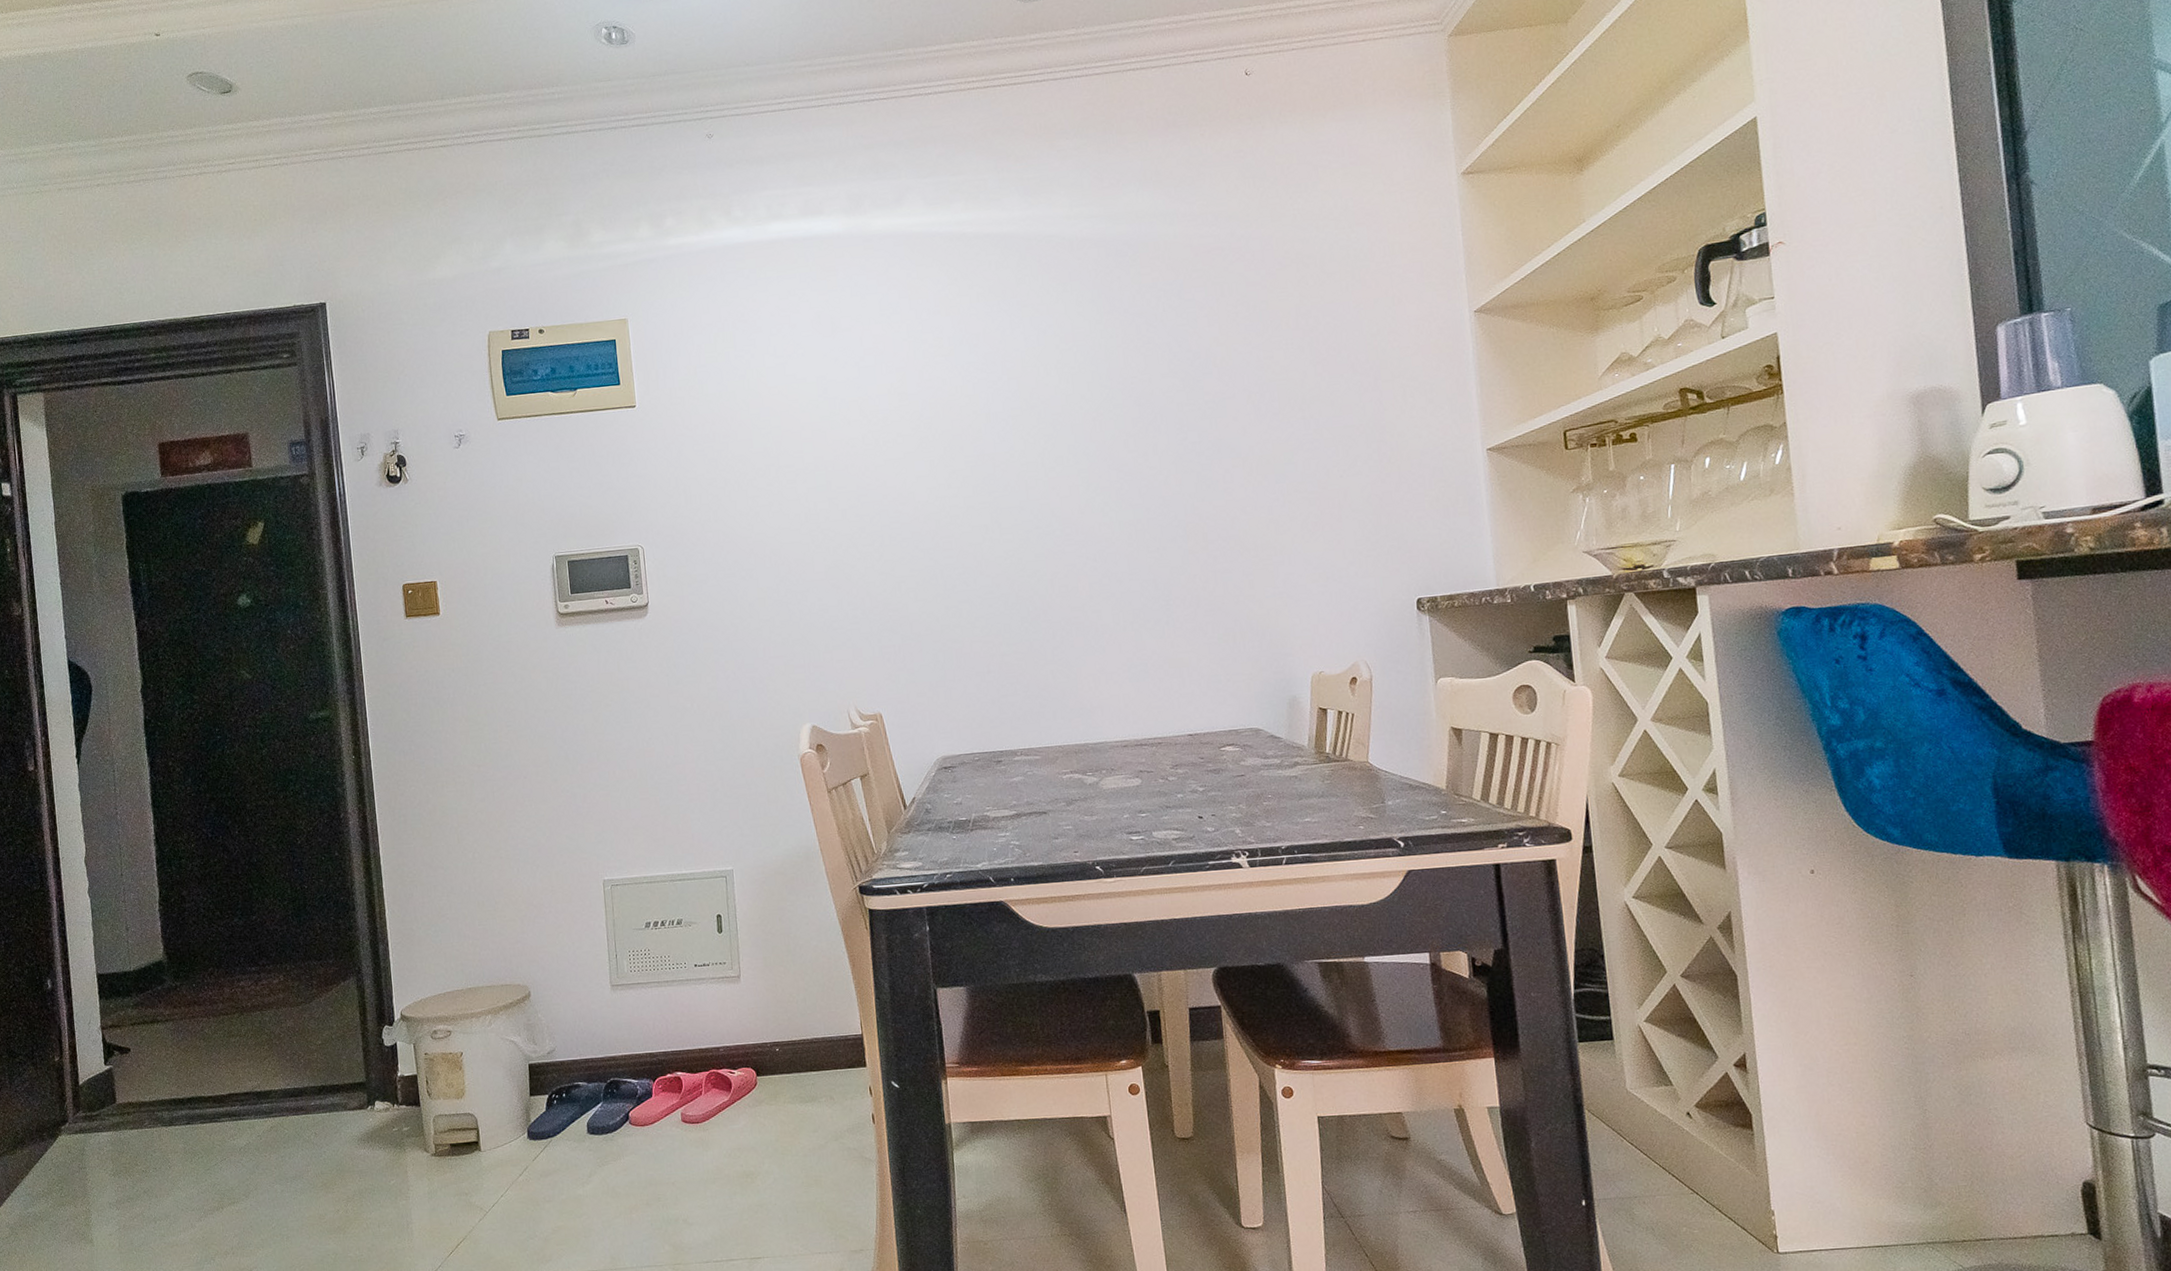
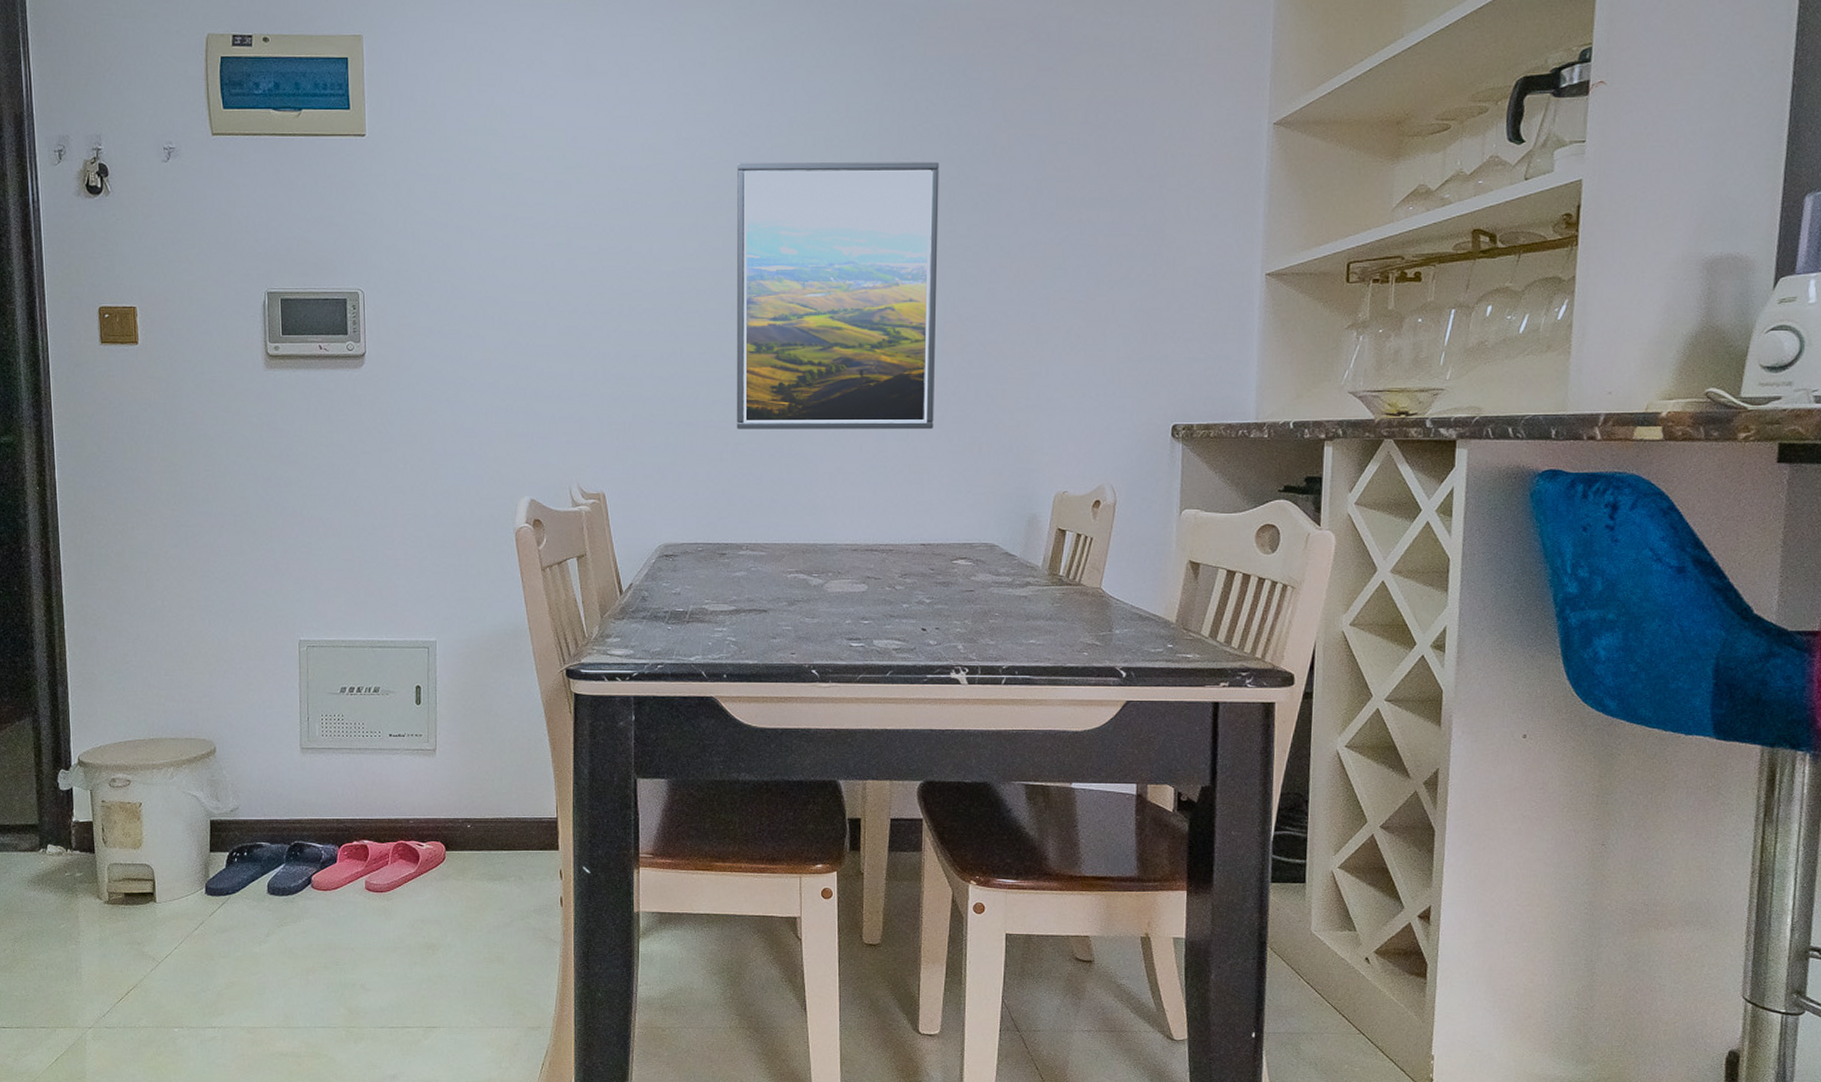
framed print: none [978,377,1188,642] -> present [736,161,940,429]

